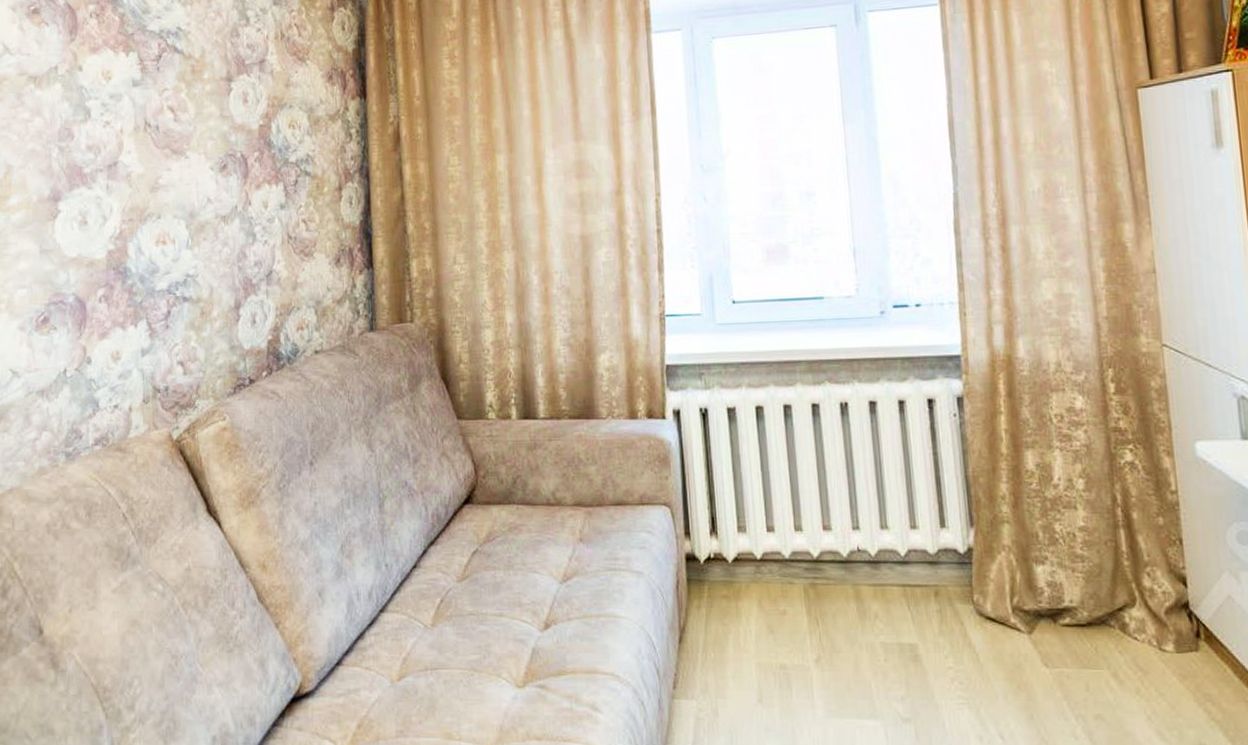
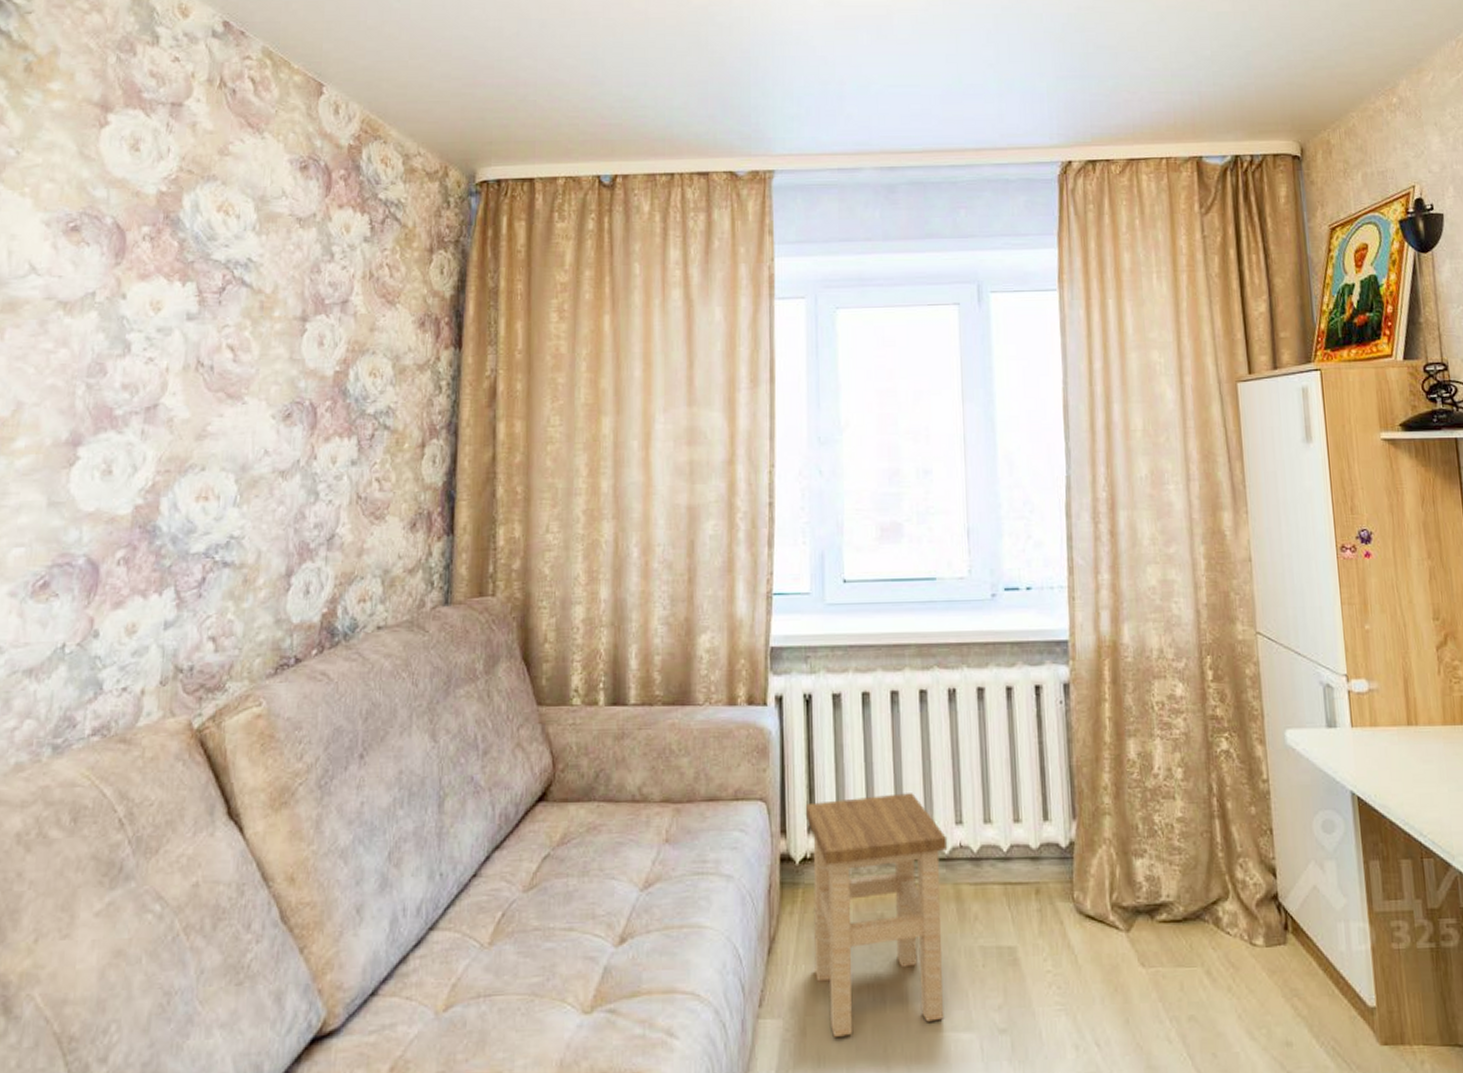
stool: none [706,500,848,718] -> present [805,793,948,1037]

